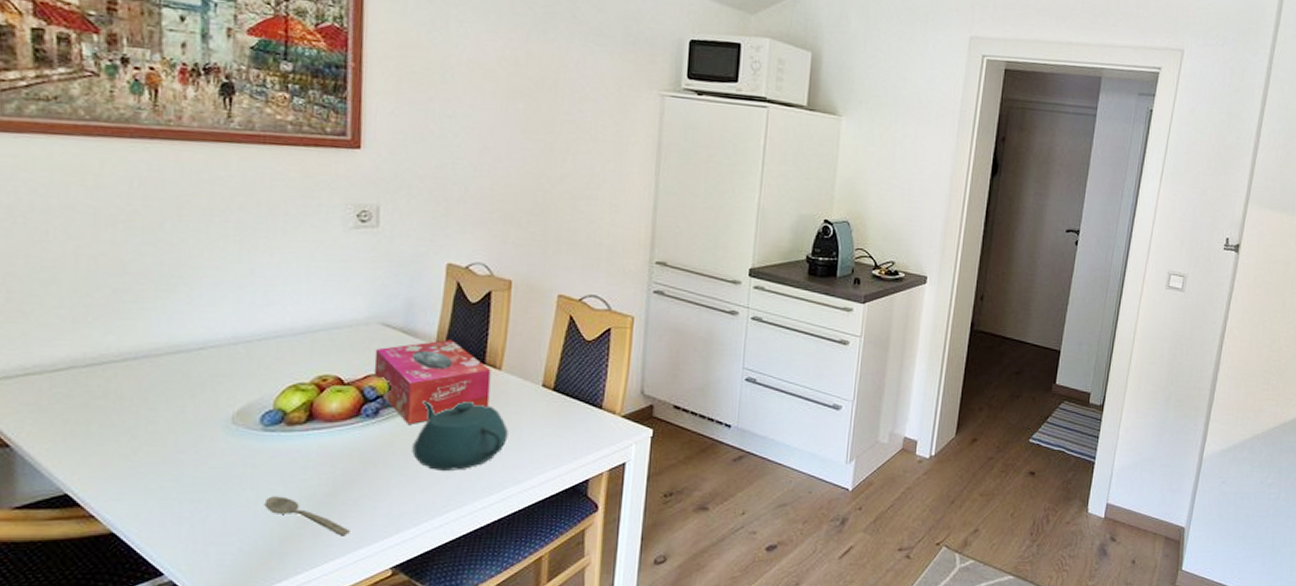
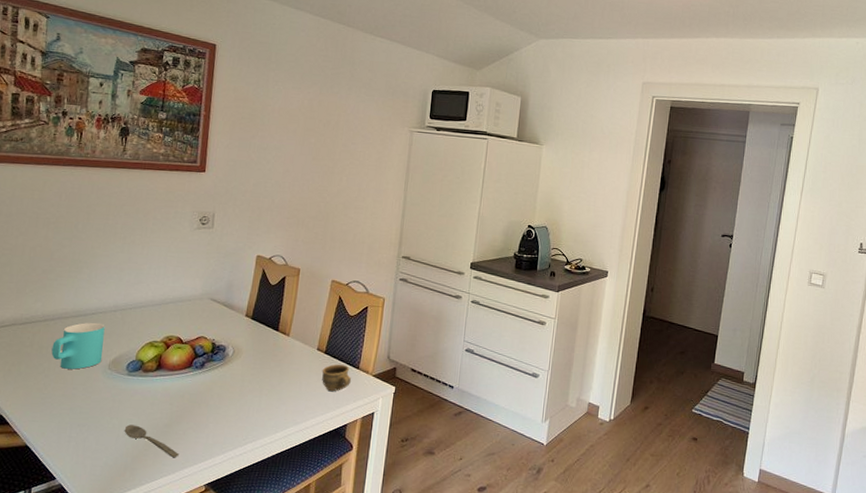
cup: none [138,360,222,426] -> present [51,322,105,370]
tissue box: present [373,340,491,424] -> none [202,312,282,375]
teapot: present [412,401,508,472] -> none [225,357,292,413]
cup: none [550,403,593,440] -> present [322,364,352,392]

